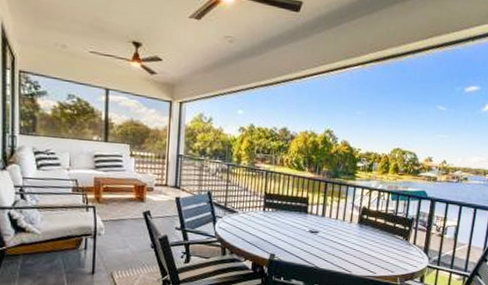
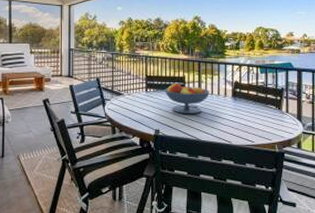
fruit bowl: none [284,204,334,240] -> present [164,83,209,115]

